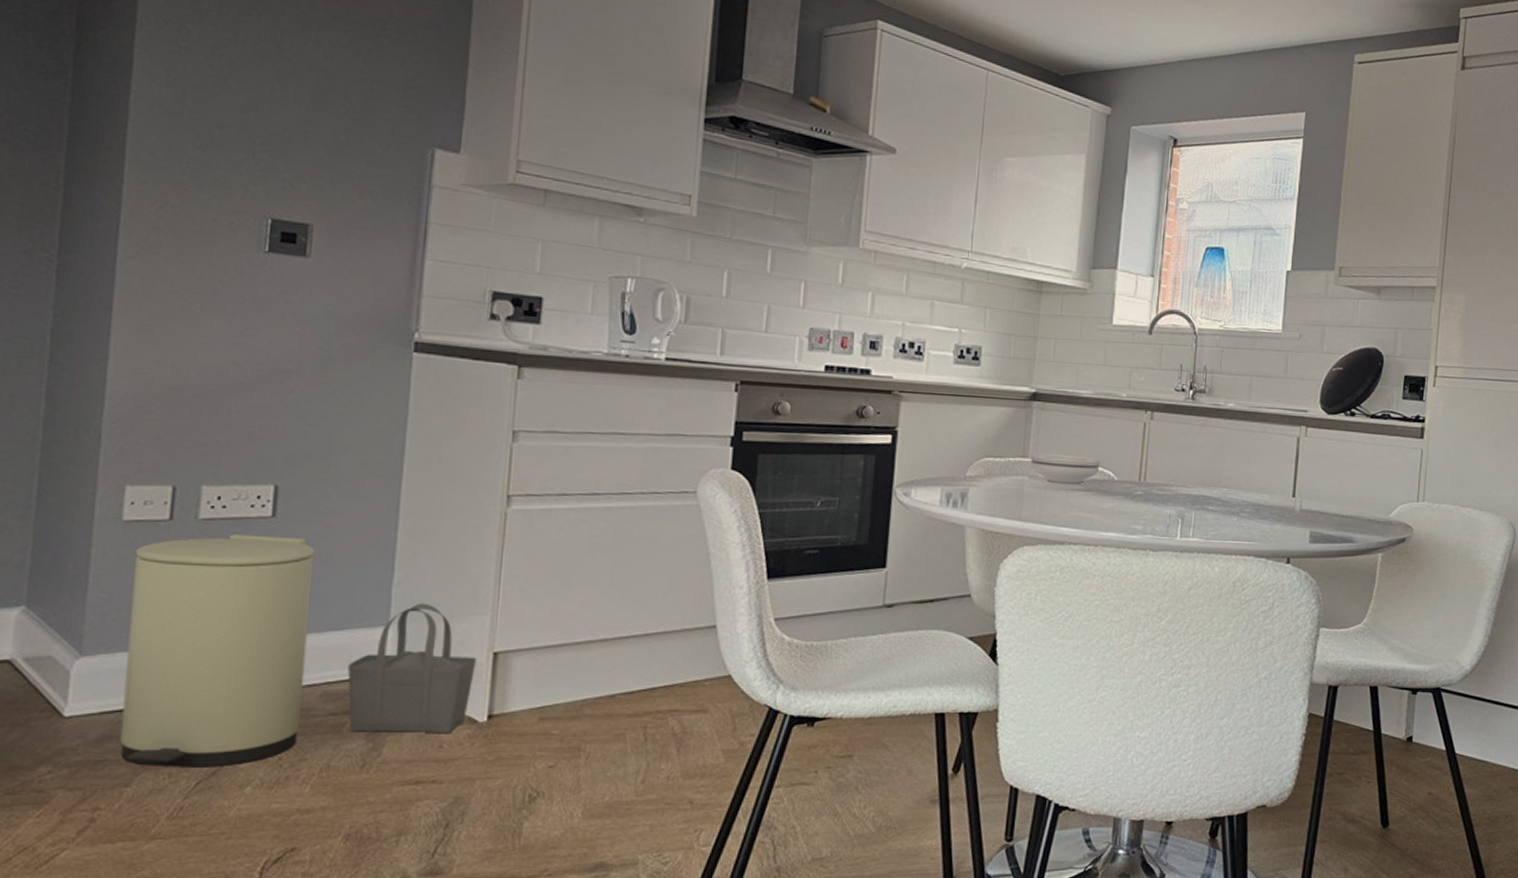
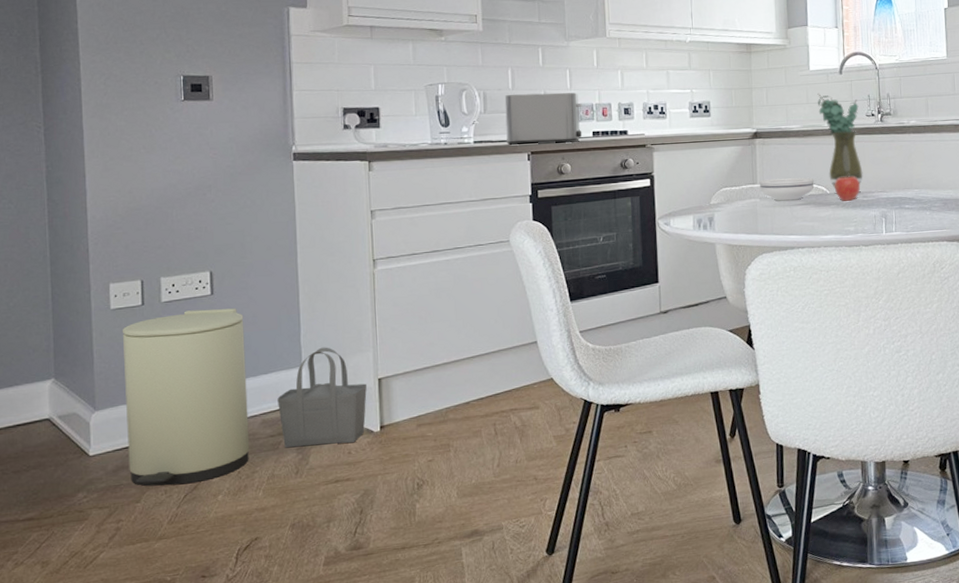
toaster: none [710,304,817,376] -> present [504,92,583,145]
vase: none [1116,354,1167,475] -> present [817,93,863,189]
fruit: none [1124,459,1157,494] -> present [834,173,861,202]

